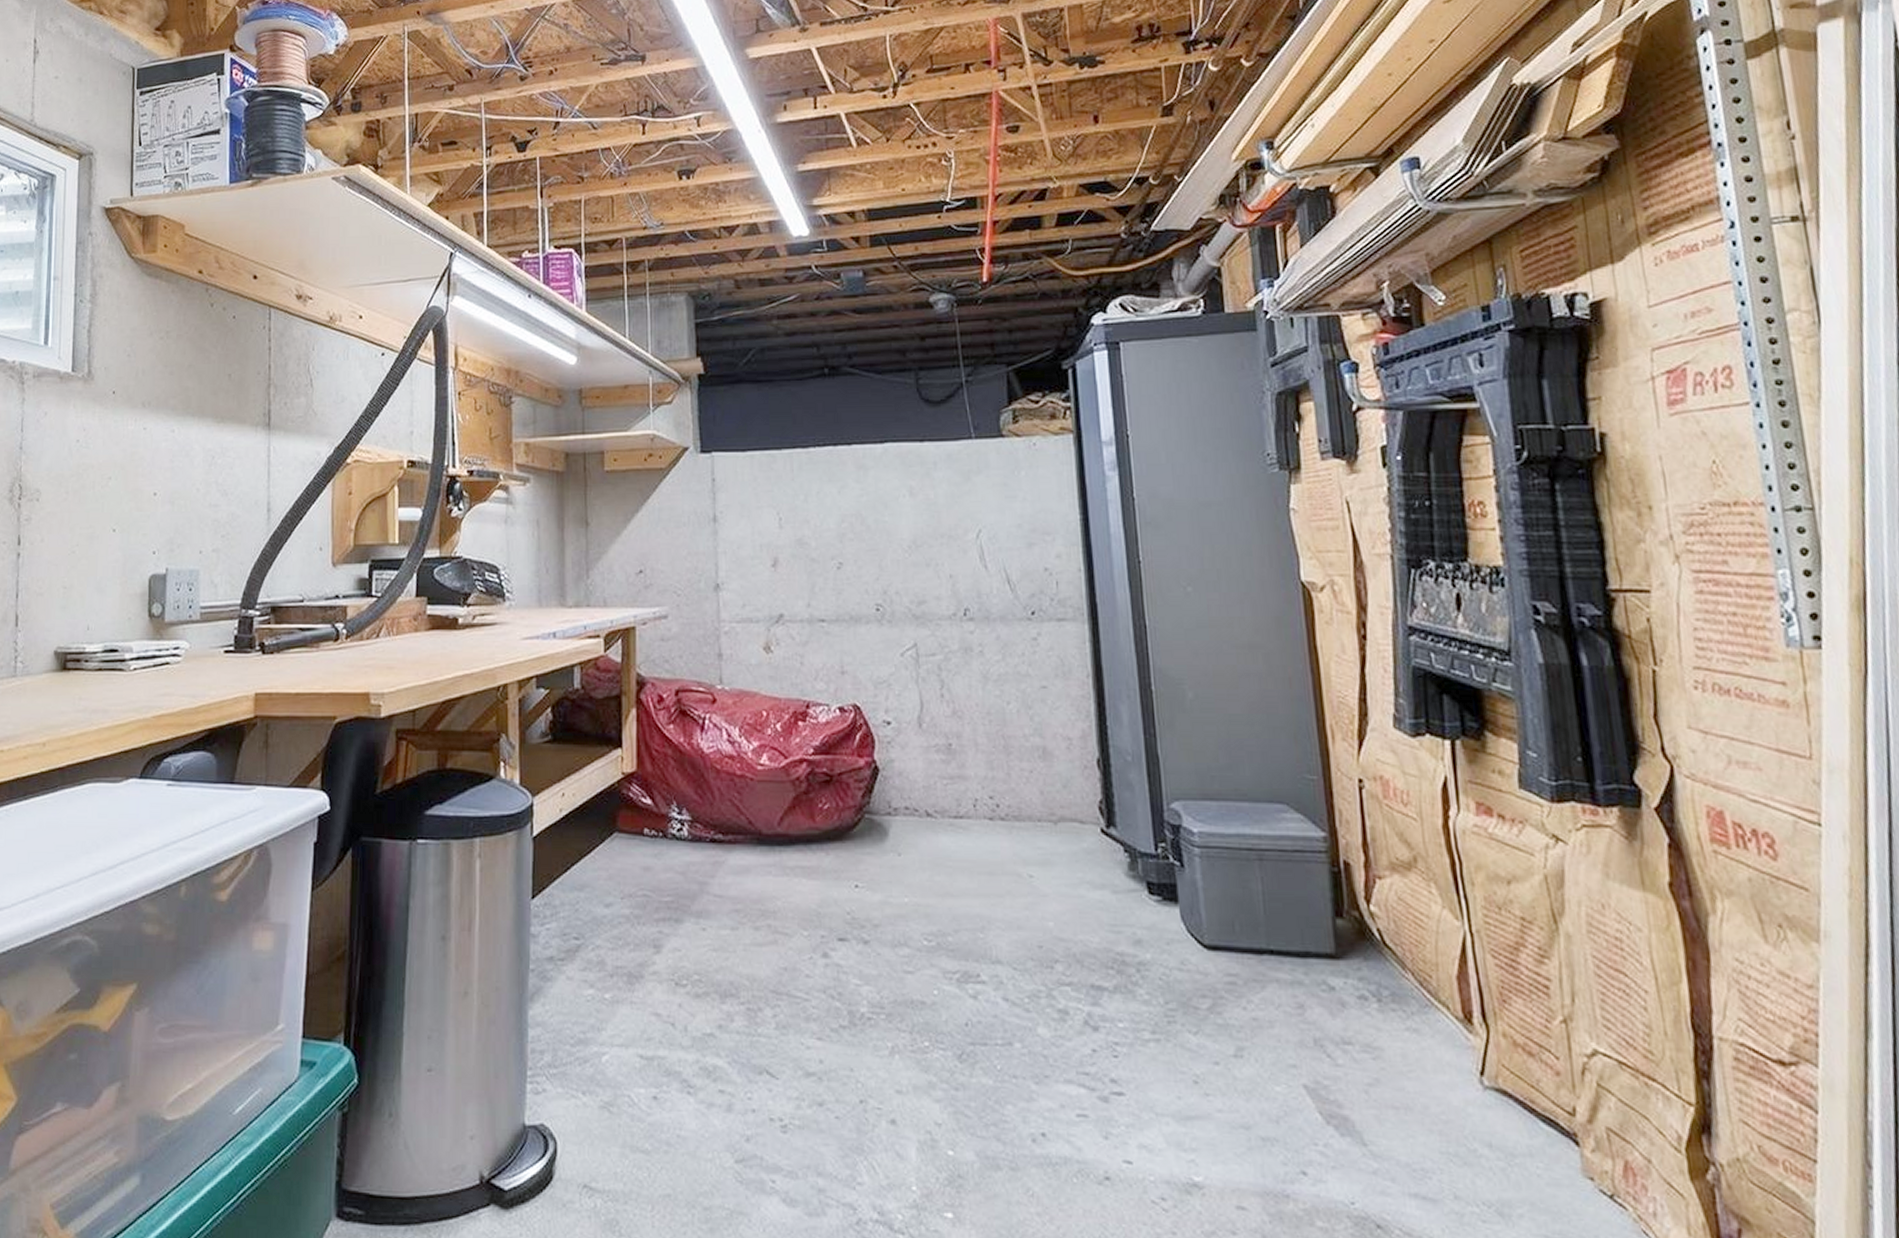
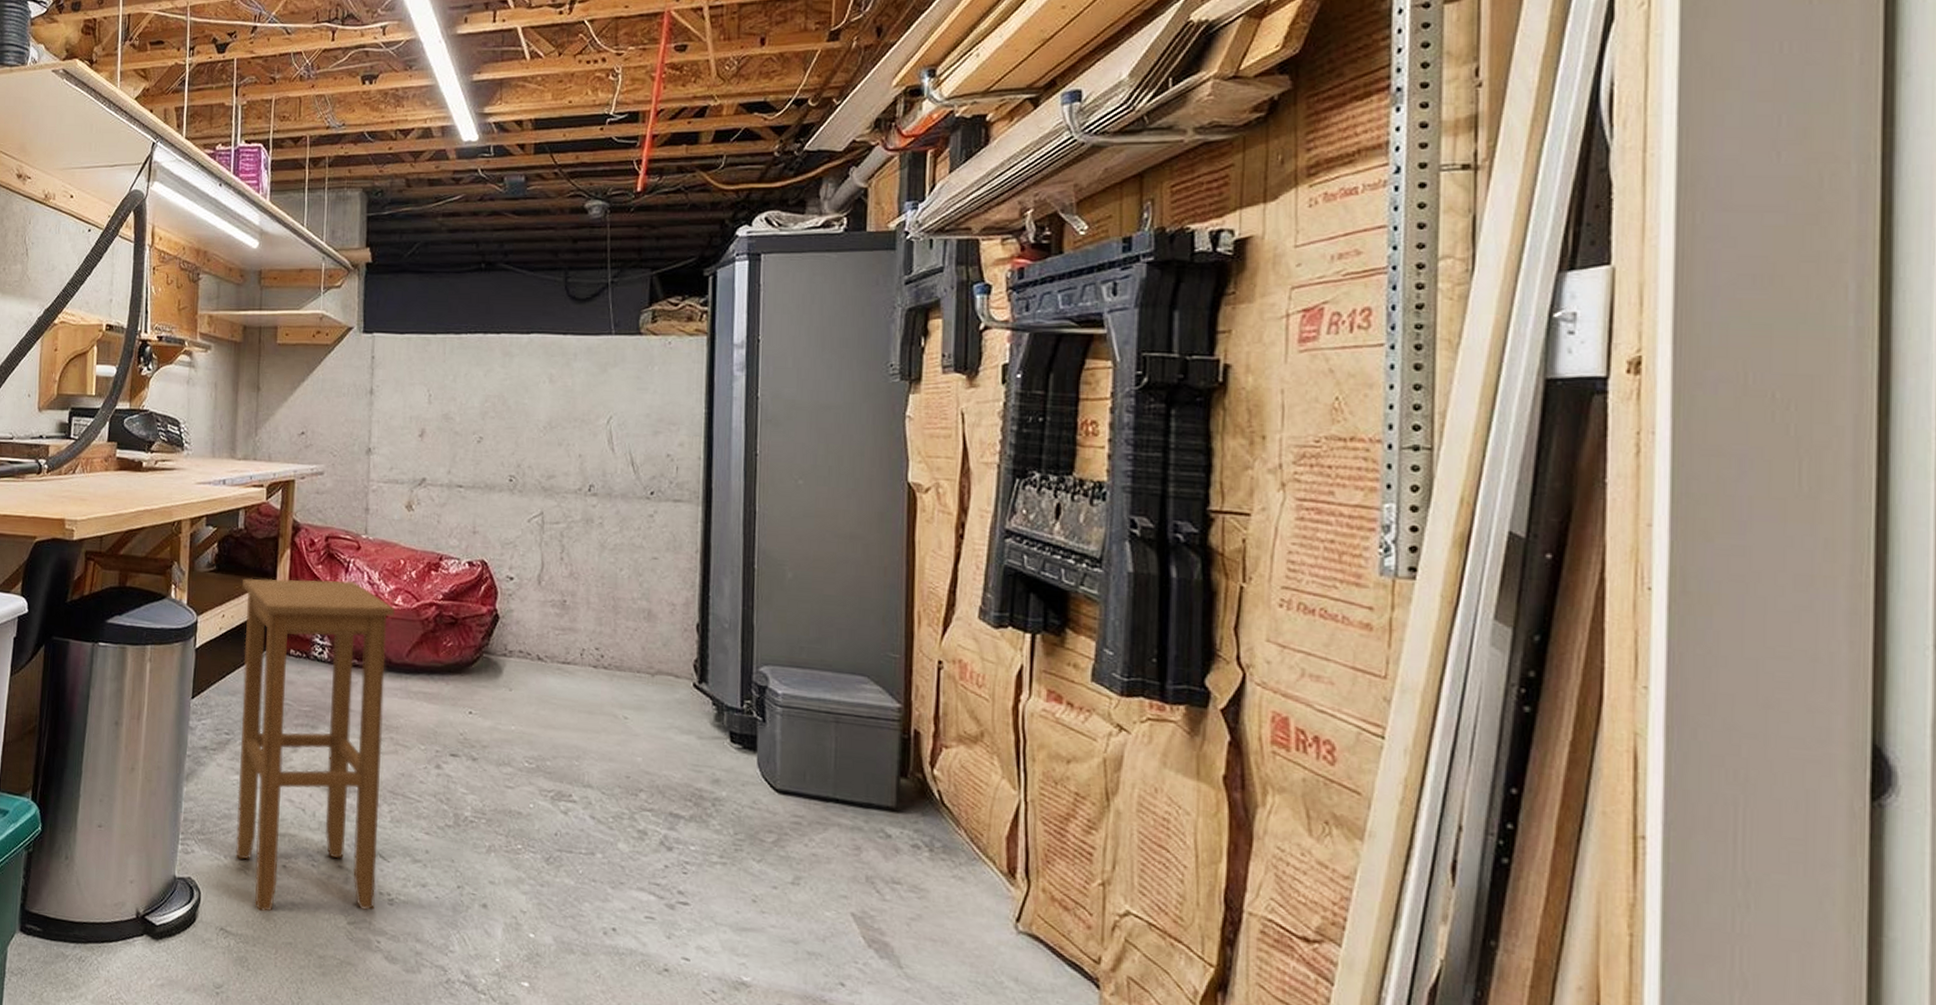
stool: none [582,741,765,1159] -> present [236,578,394,912]

